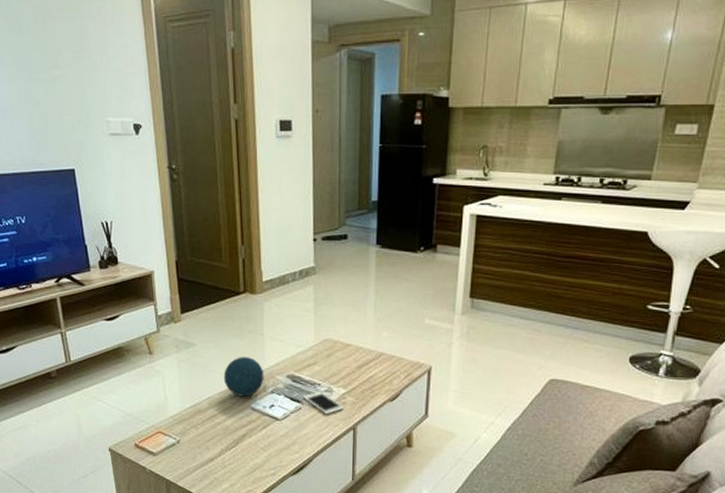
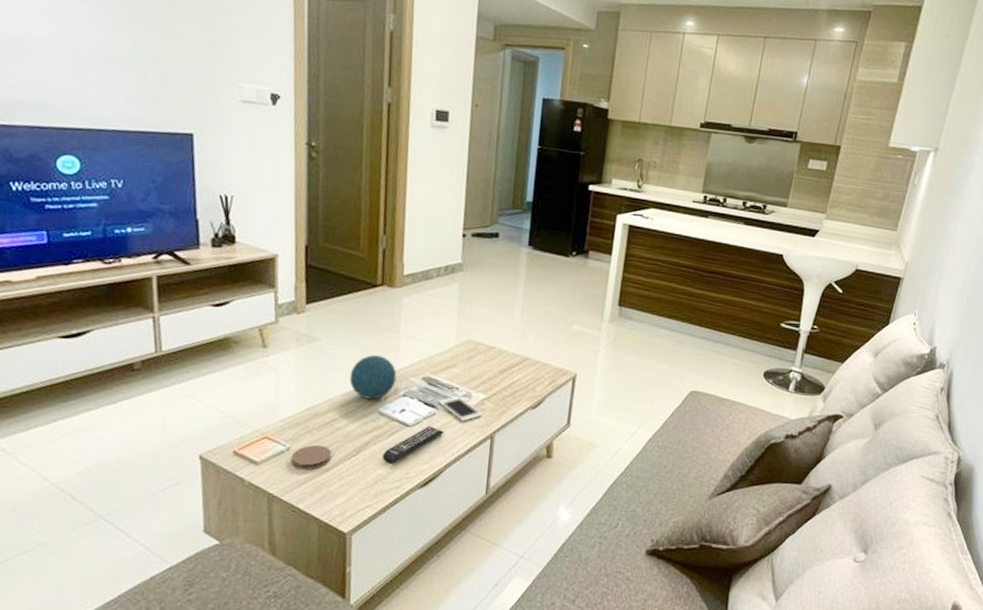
coaster: none [181,437,215,460] -> present [290,444,332,470]
remote control: none [257,419,311,454] -> present [382,425,445,464]

